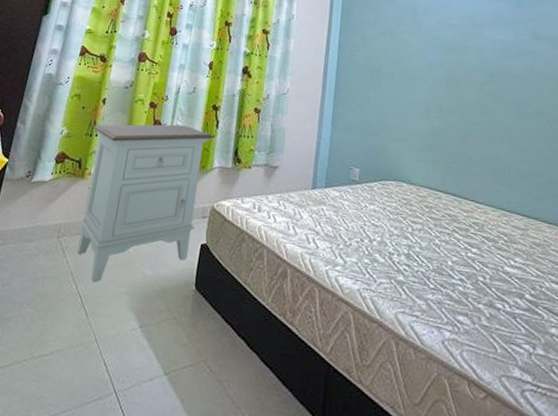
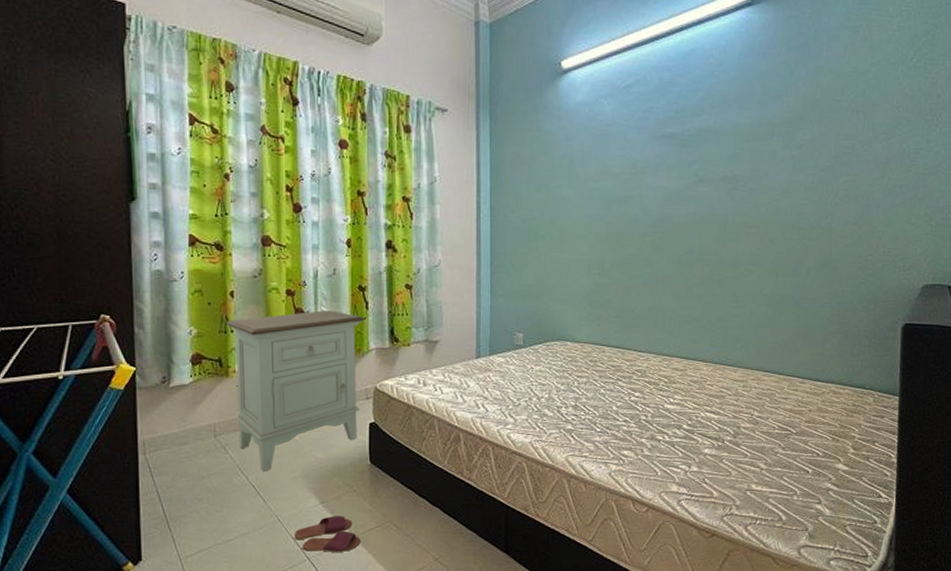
slippers: none [107,344,171,391] -> present [295,516,361,552]

